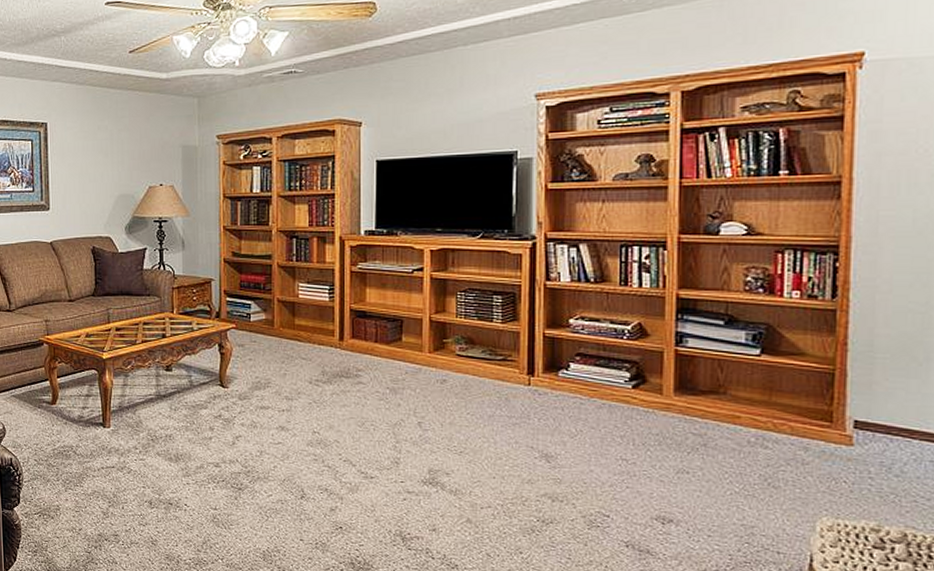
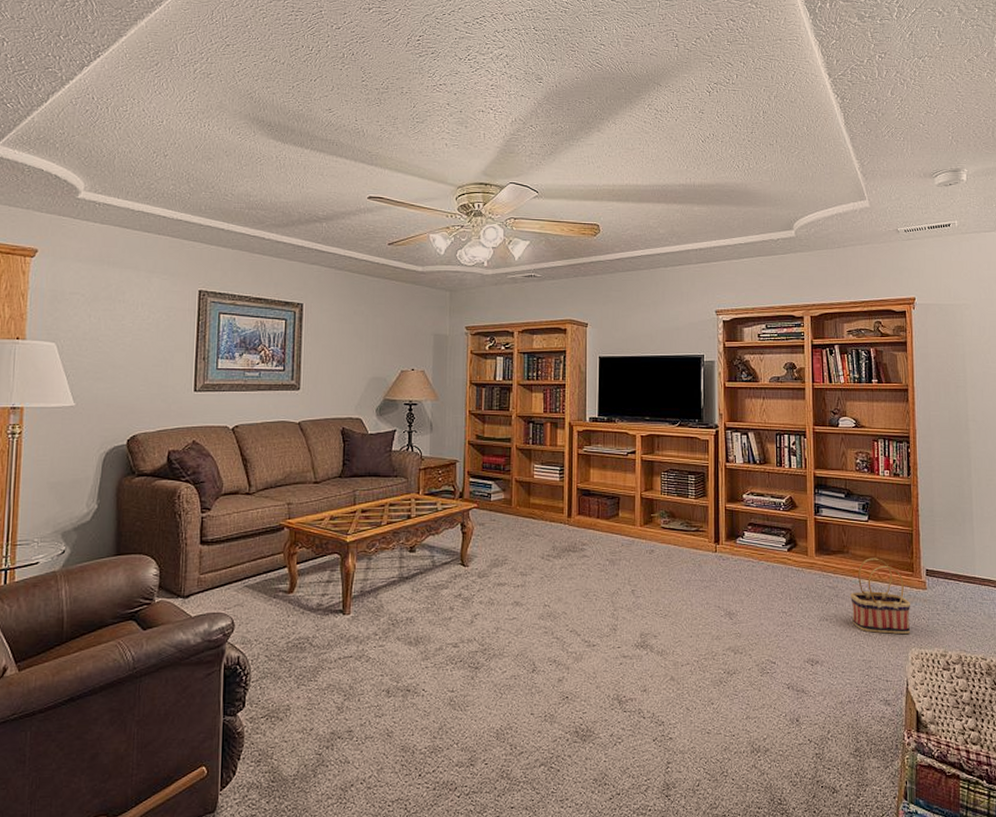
basket: none [726,401,825,500] -> present [850,558,911,635]

